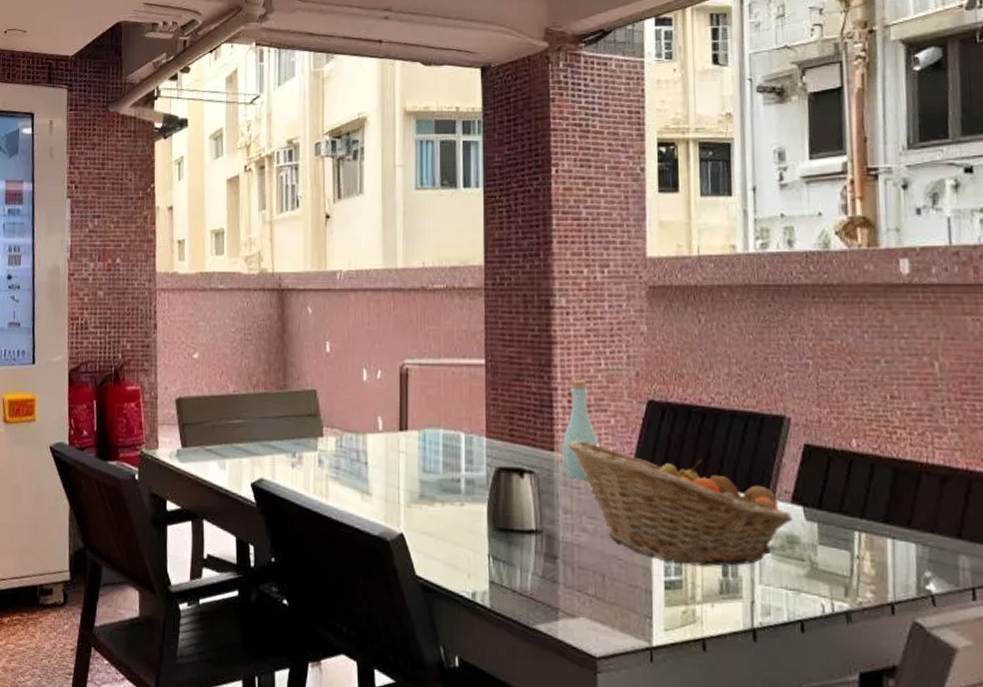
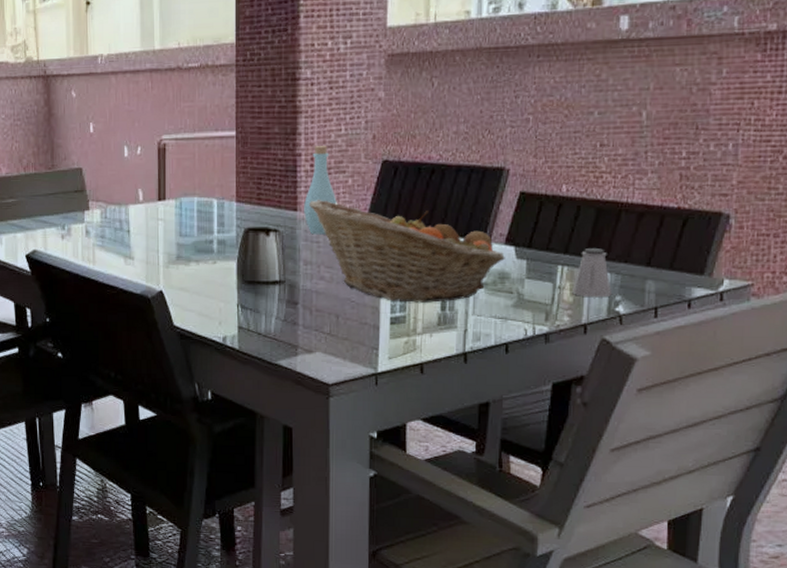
saltshaker: none [873,512,920,573] -> present [572,247,612,298]

